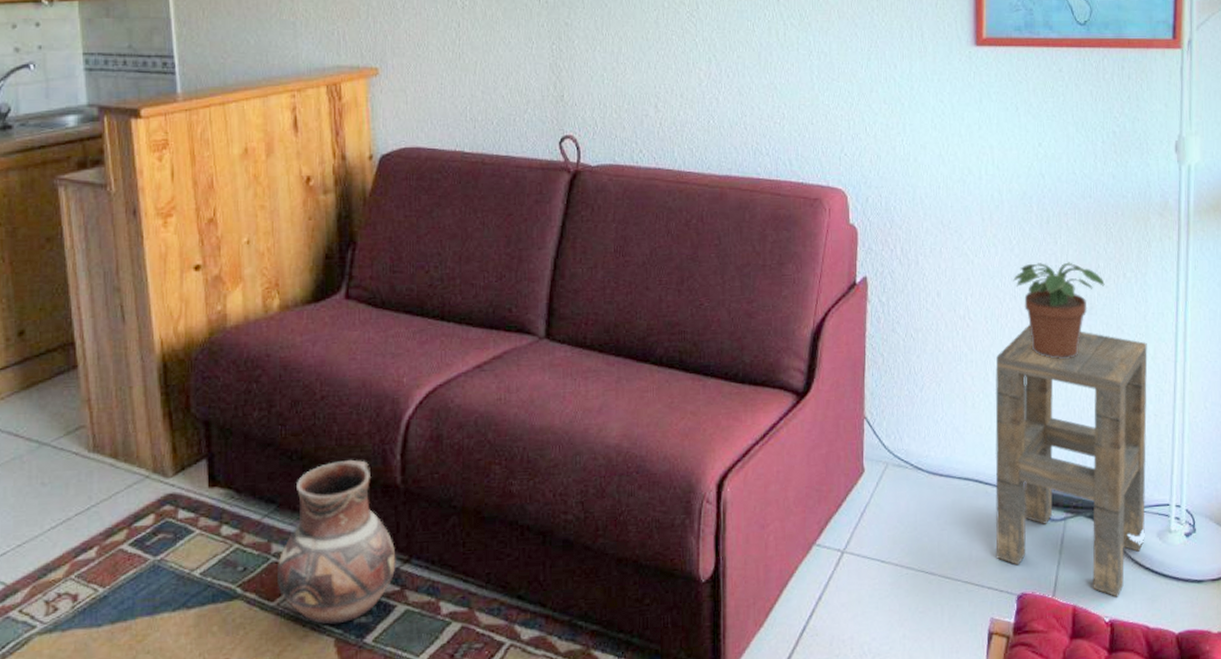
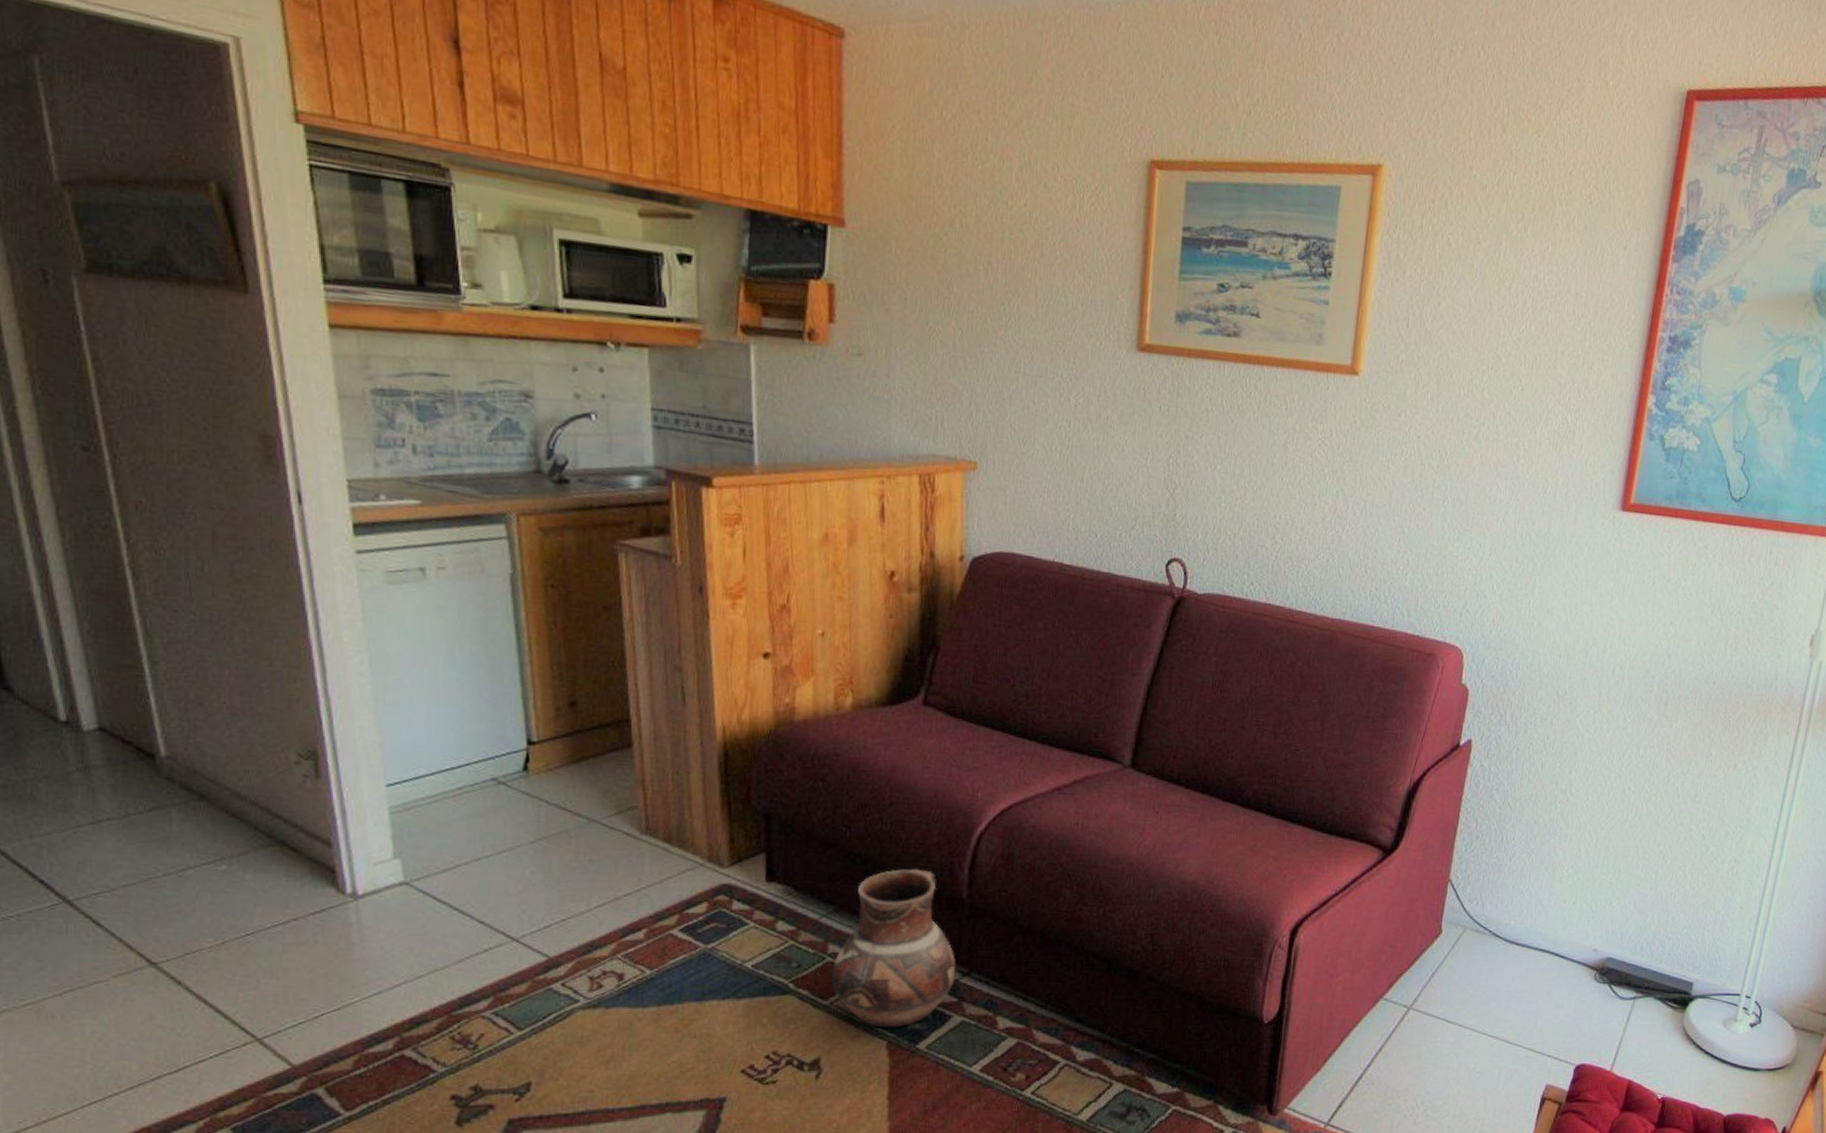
side table: present [995,324,1148,597] -> none [1560,805,1746,1077]
potted plant: present [1013,262,1105,359] -> none [1621,744,1714,843]

